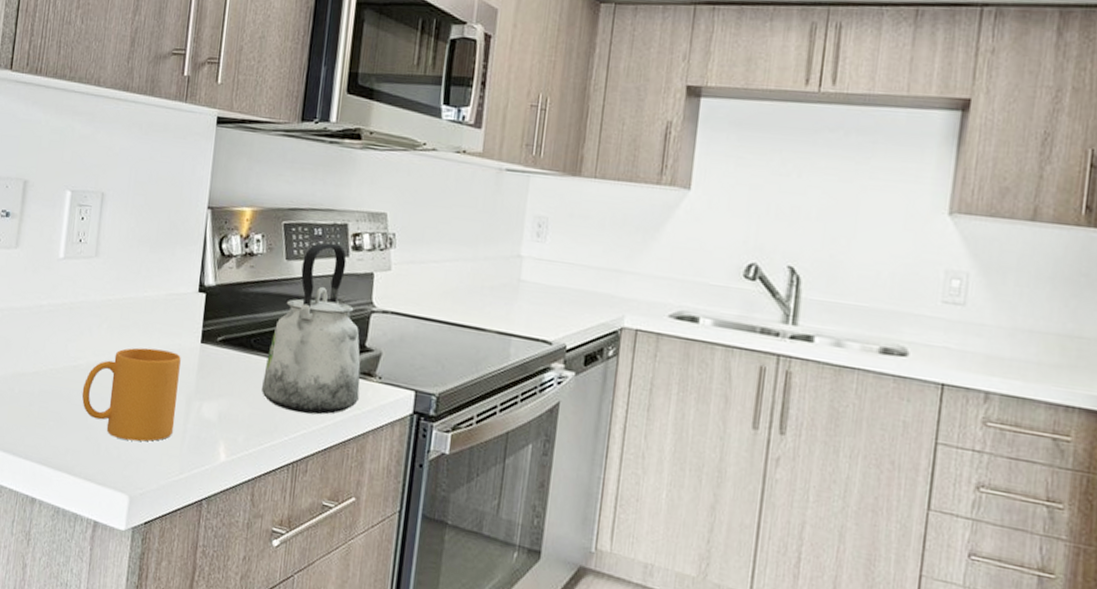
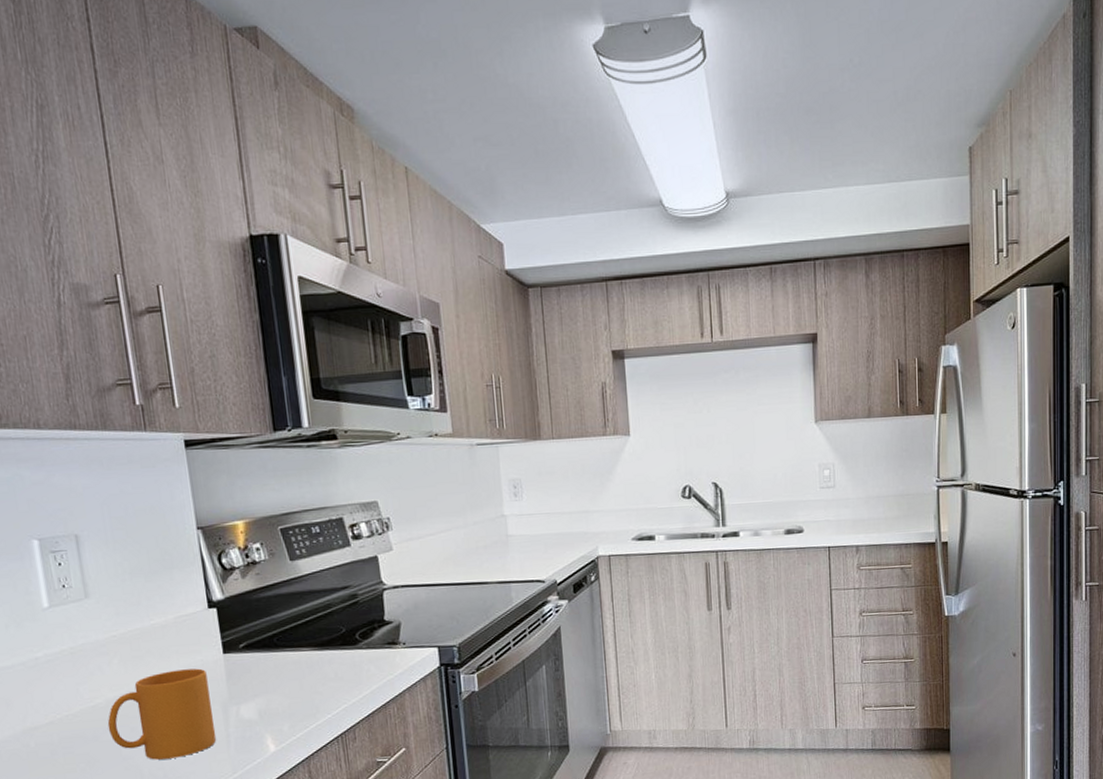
kettle: present [262,242,361,415] -> none [293,537,389,692]

